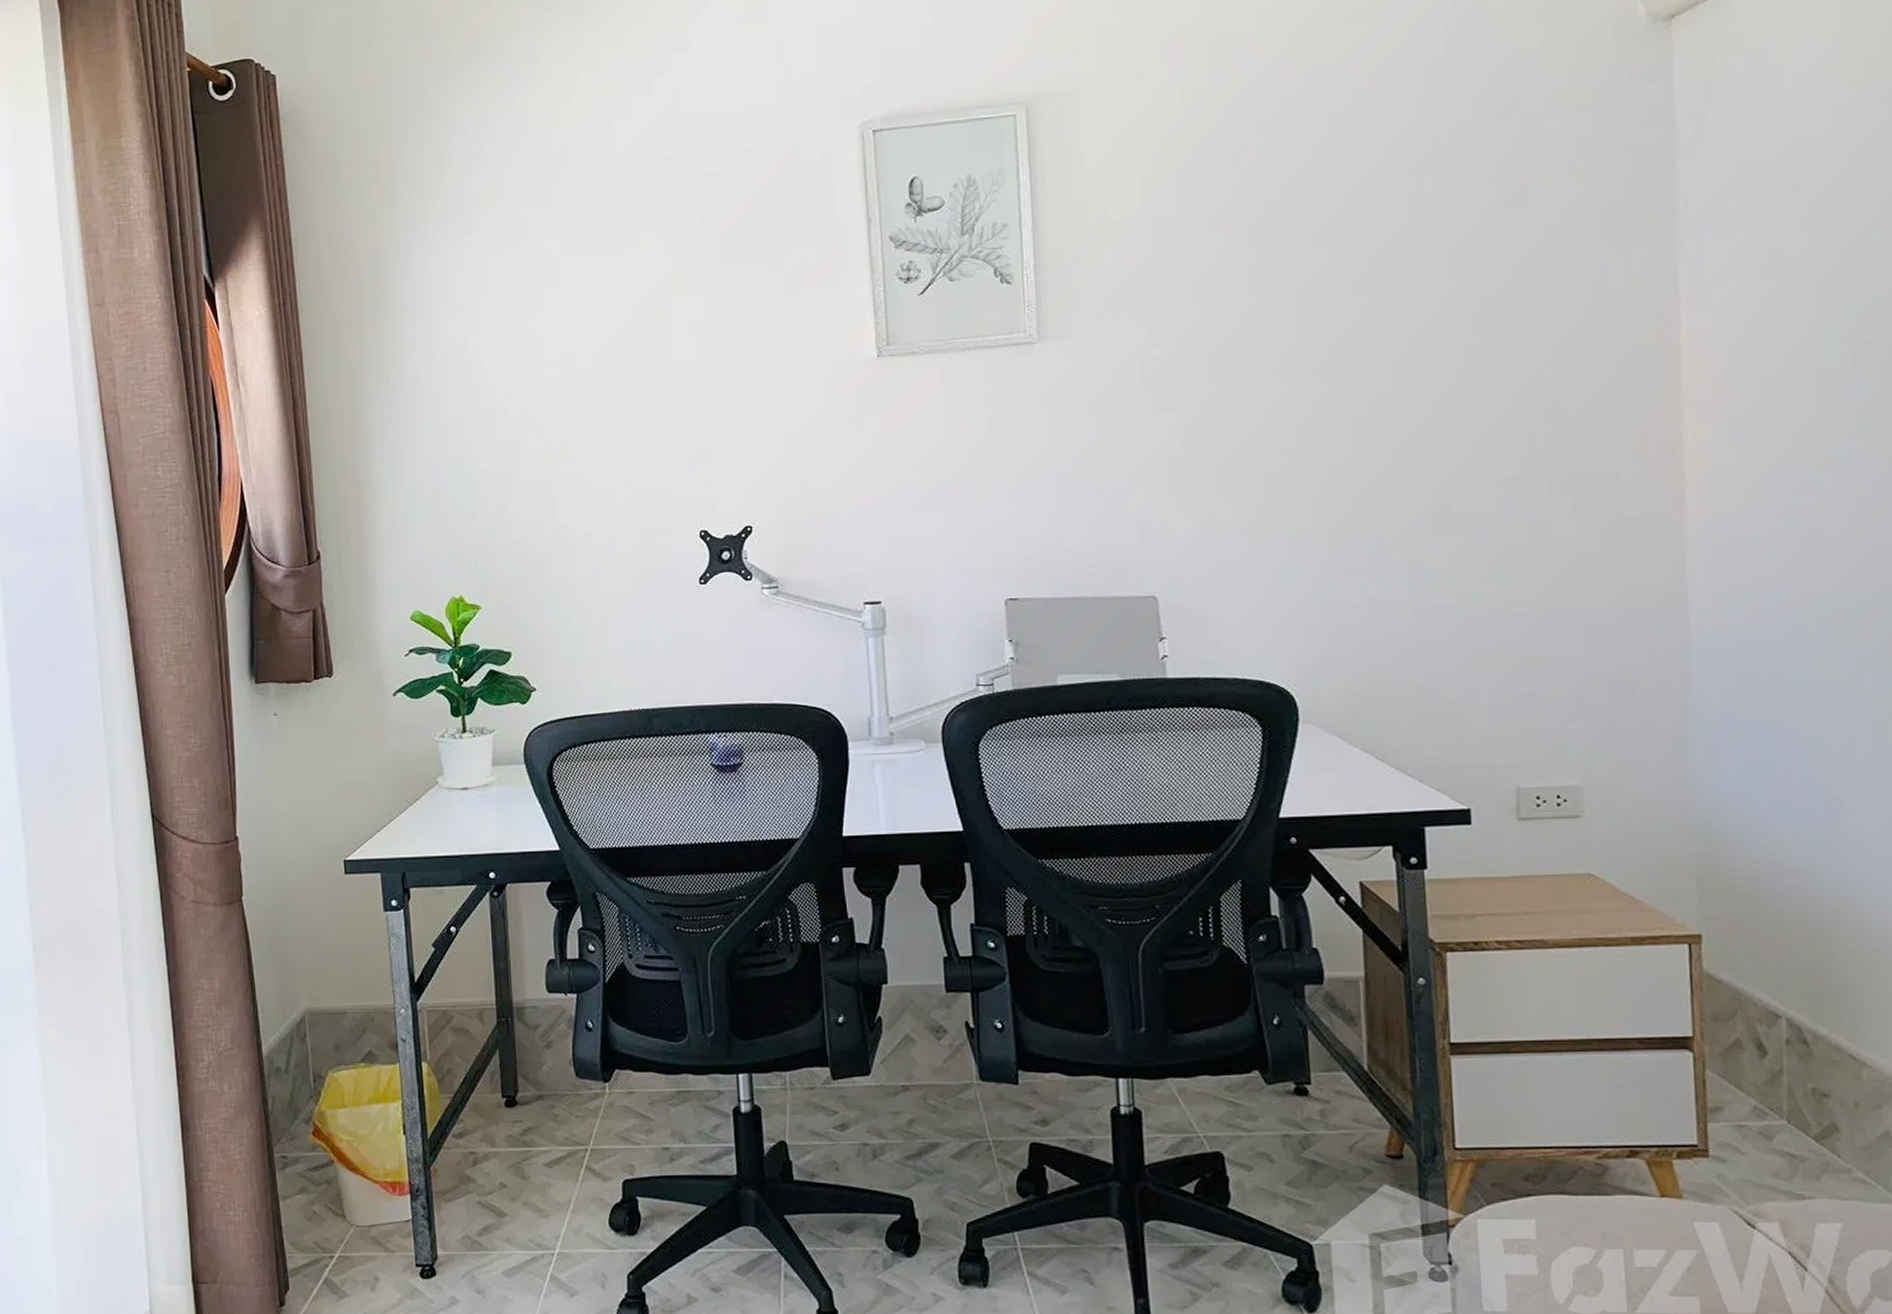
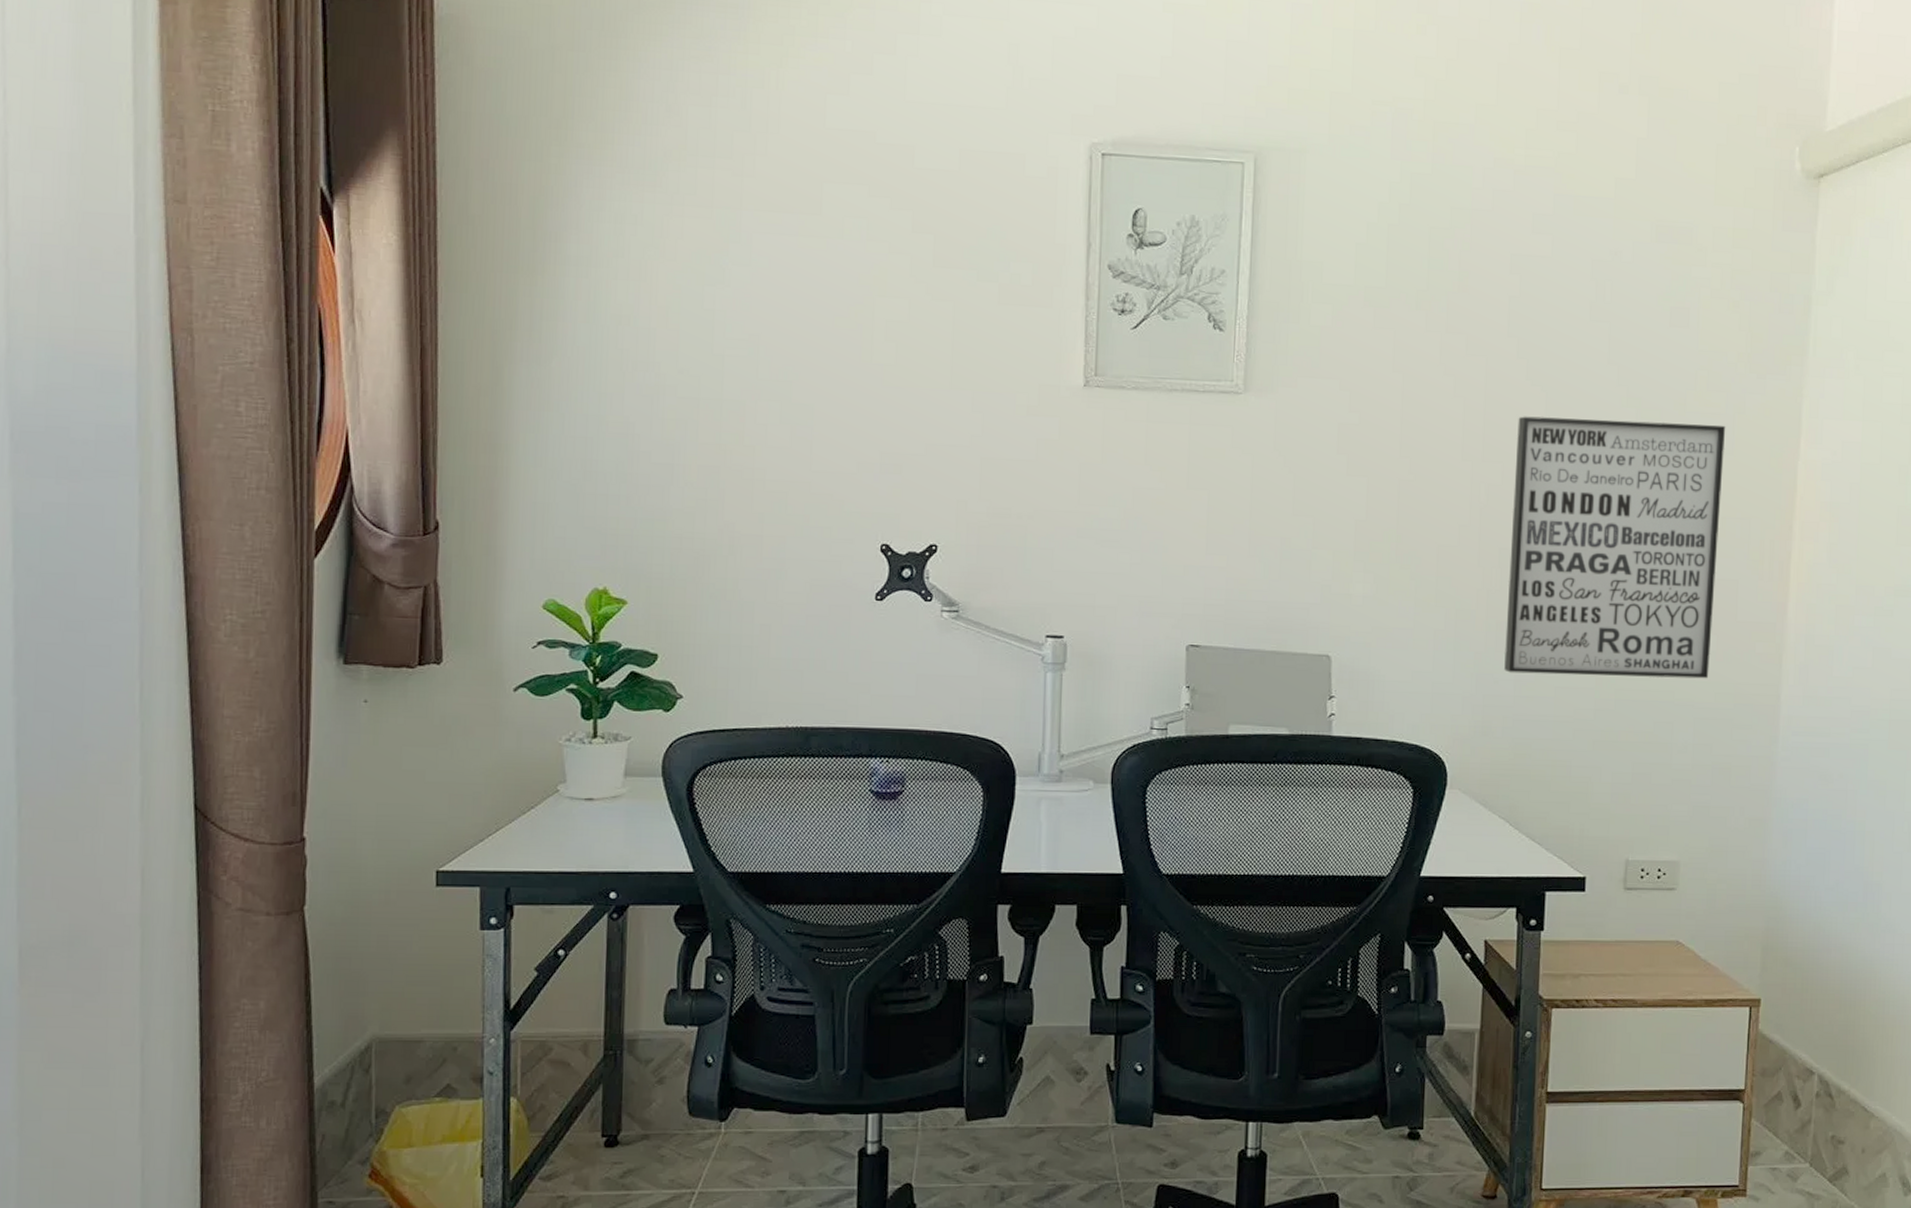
wall art: none [1338,305,1595,597] -> present [1504,416,1726,679]

